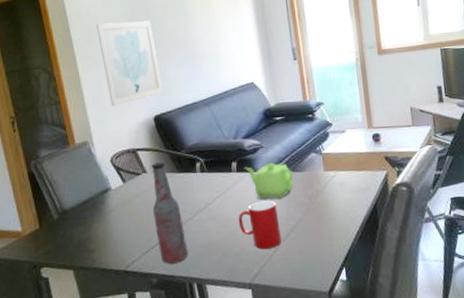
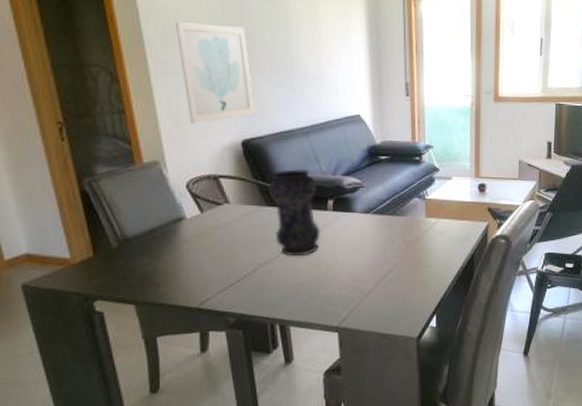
bottle: present [151,162,188,264] -> none [234,193,272,303]
vase: none [177,136,228,218] -> present [266,169,320,257]
cup: present [238,200,281,249] -> none [330,243,374,293]
teapot: present [244,163,295,199] -> none [341,205,394,241]

